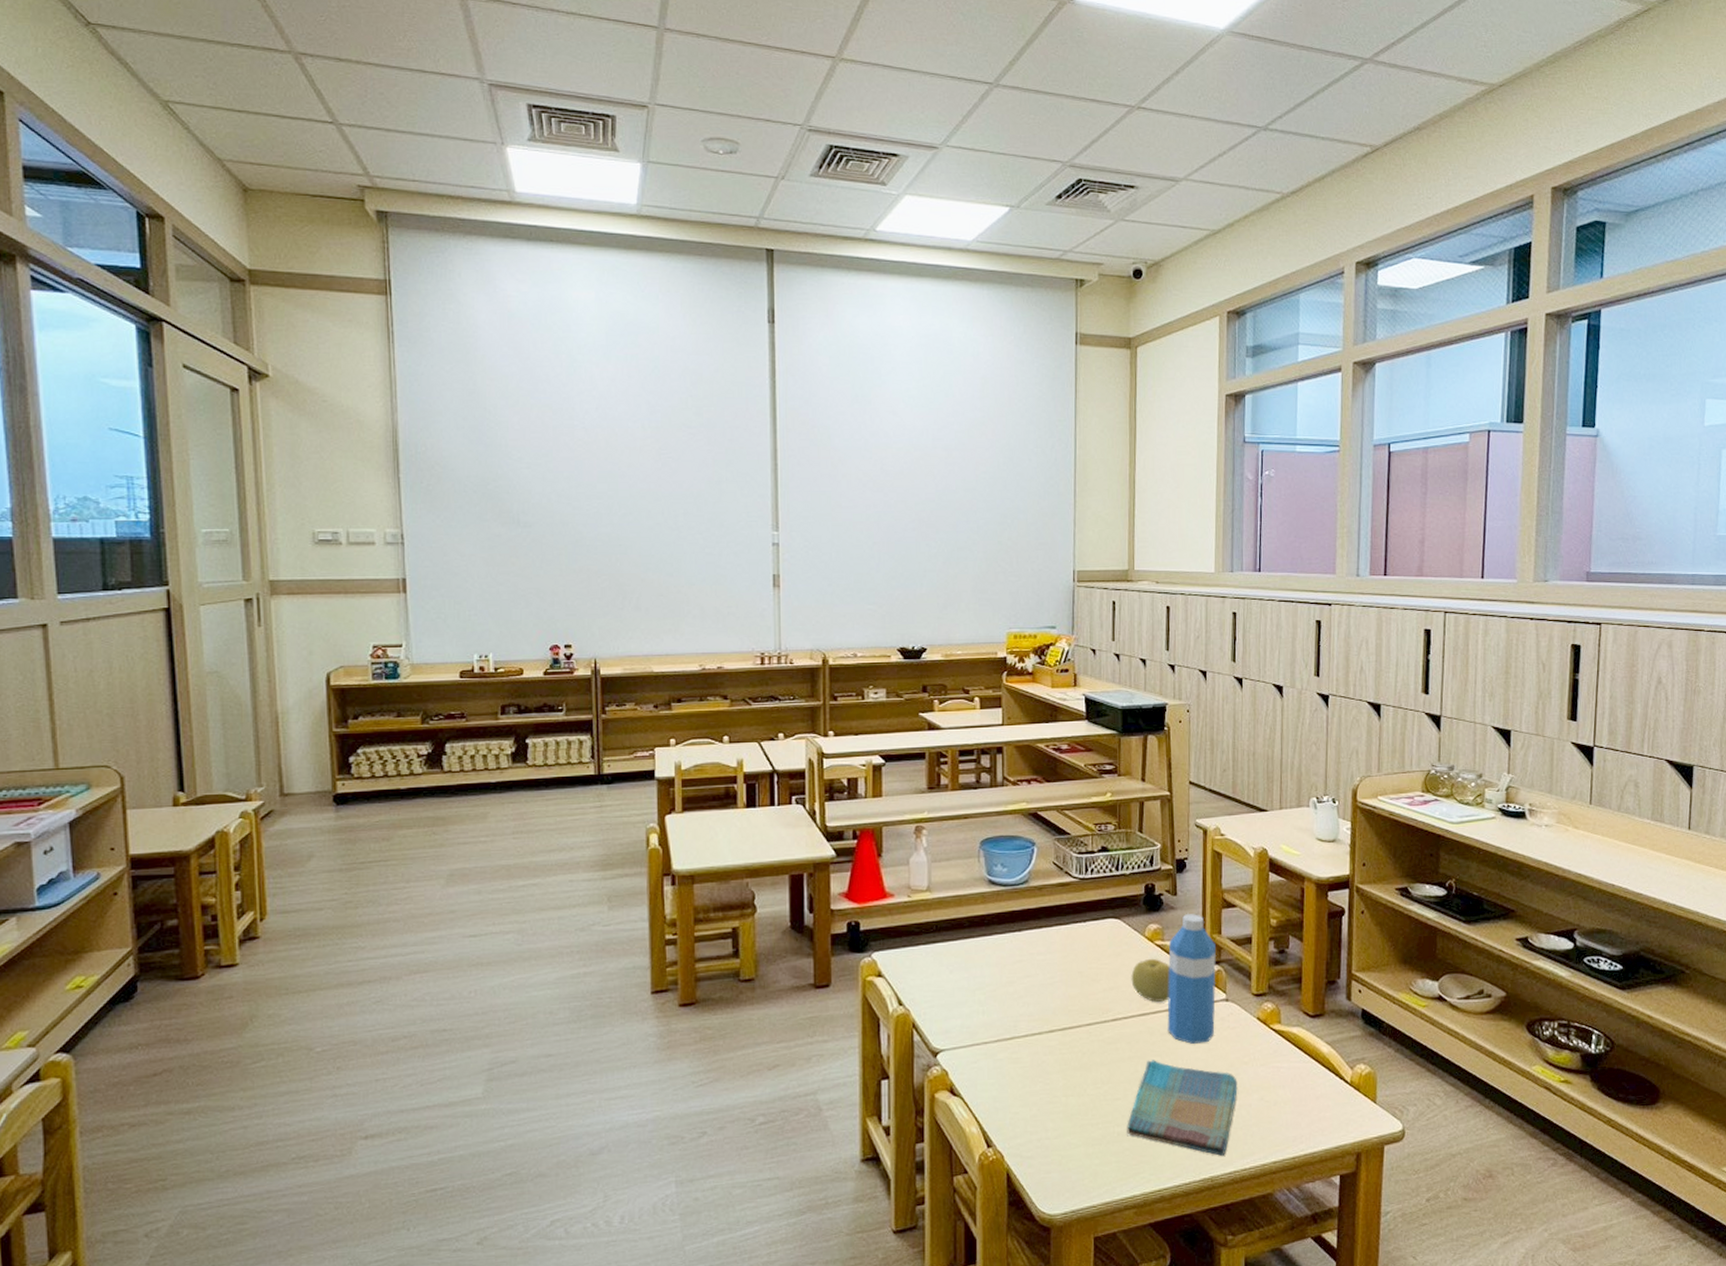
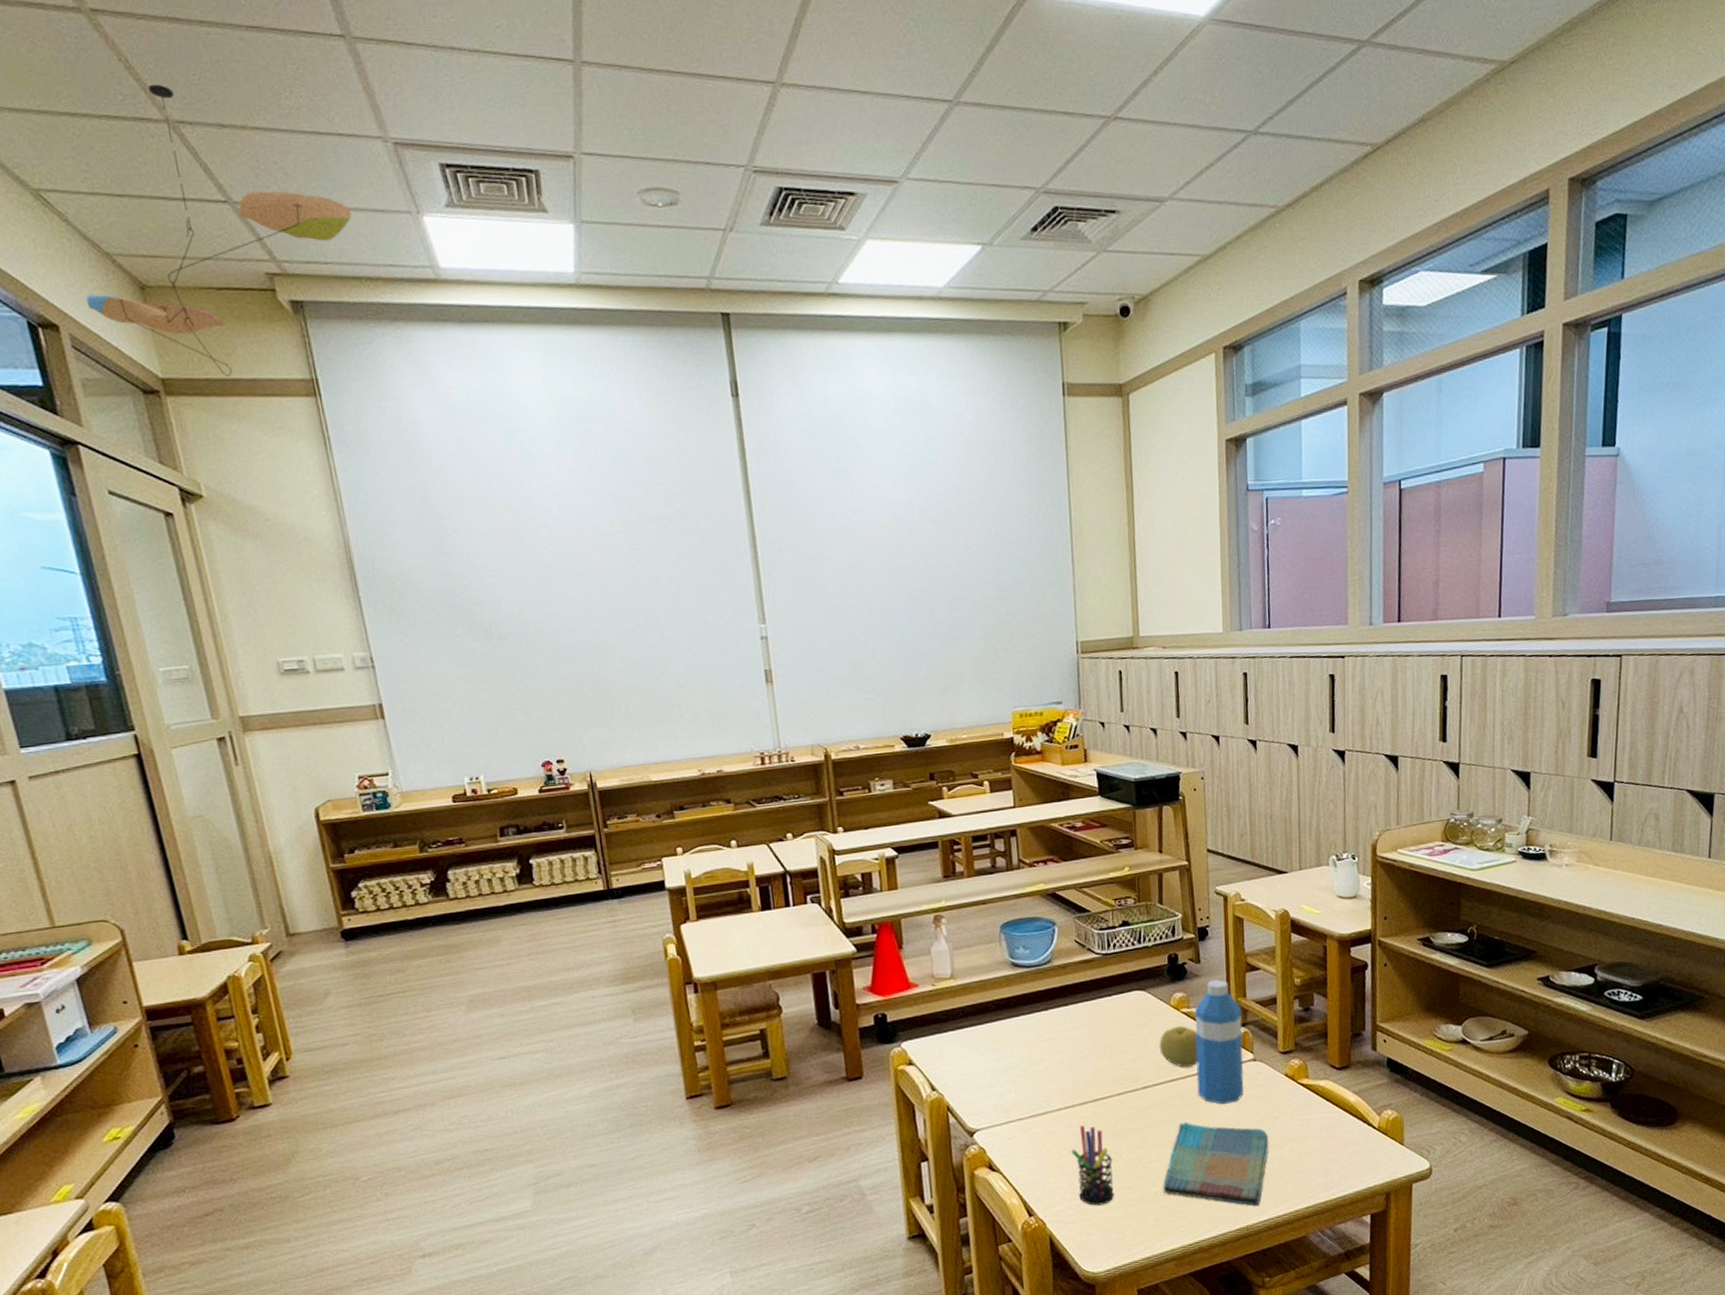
ceiling mobile: none [193,21,443,272] -> present [85,84,352,377]
pen holder: none [1035,1055,1077,1142] -> present [1071,1126,1114,1206]

